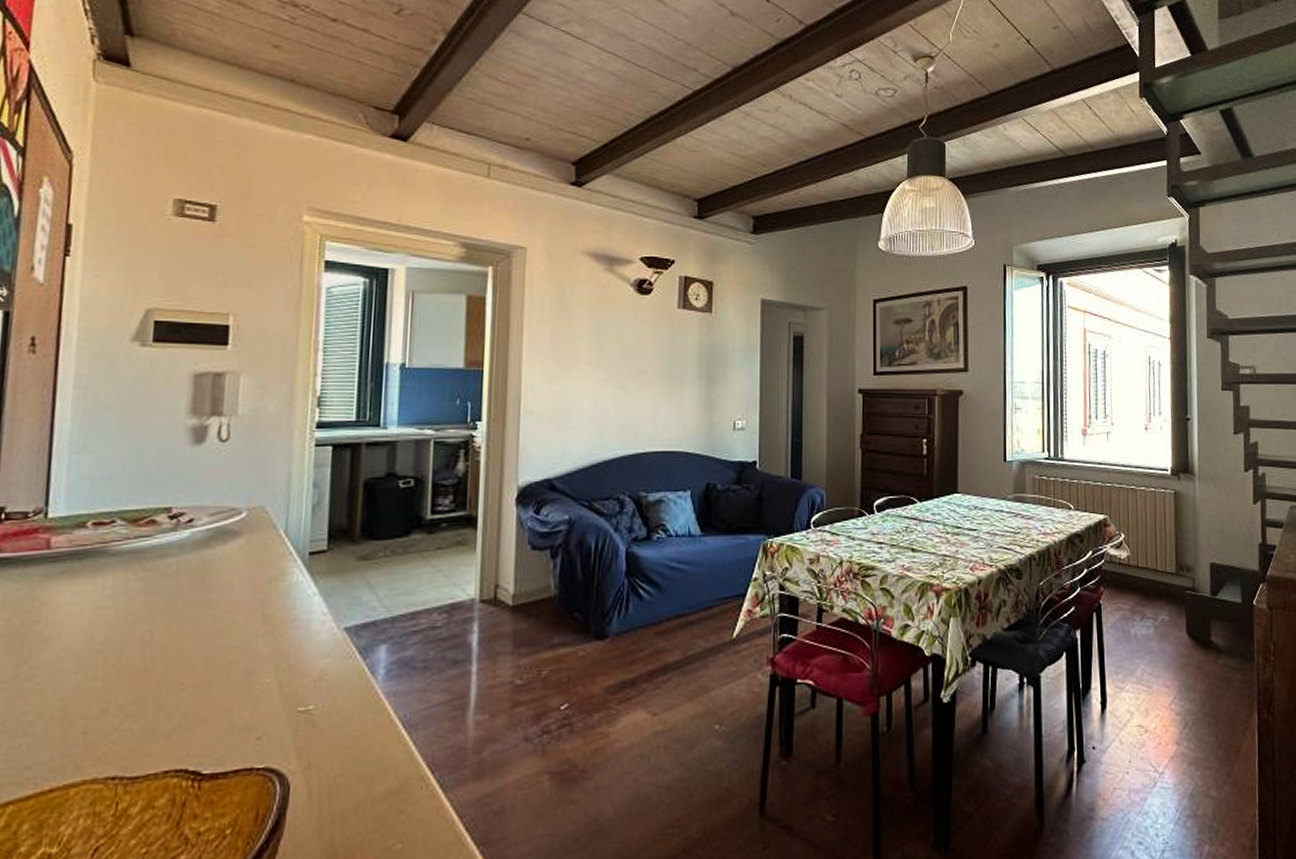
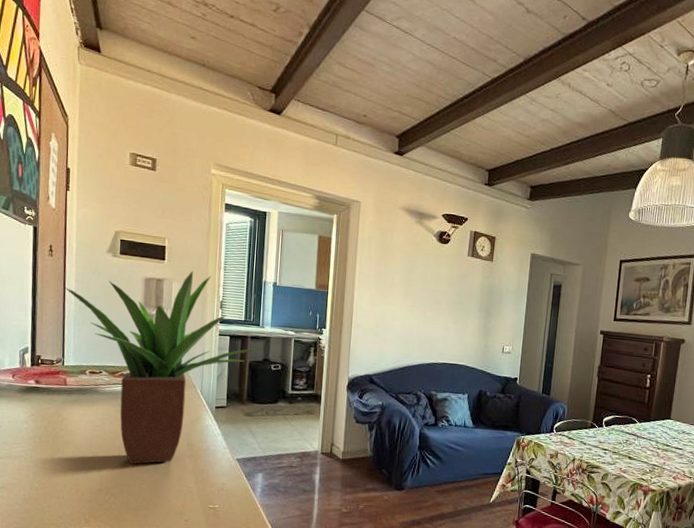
potted plant: none [52,357,383,660] -> present [63,271,262,464]

